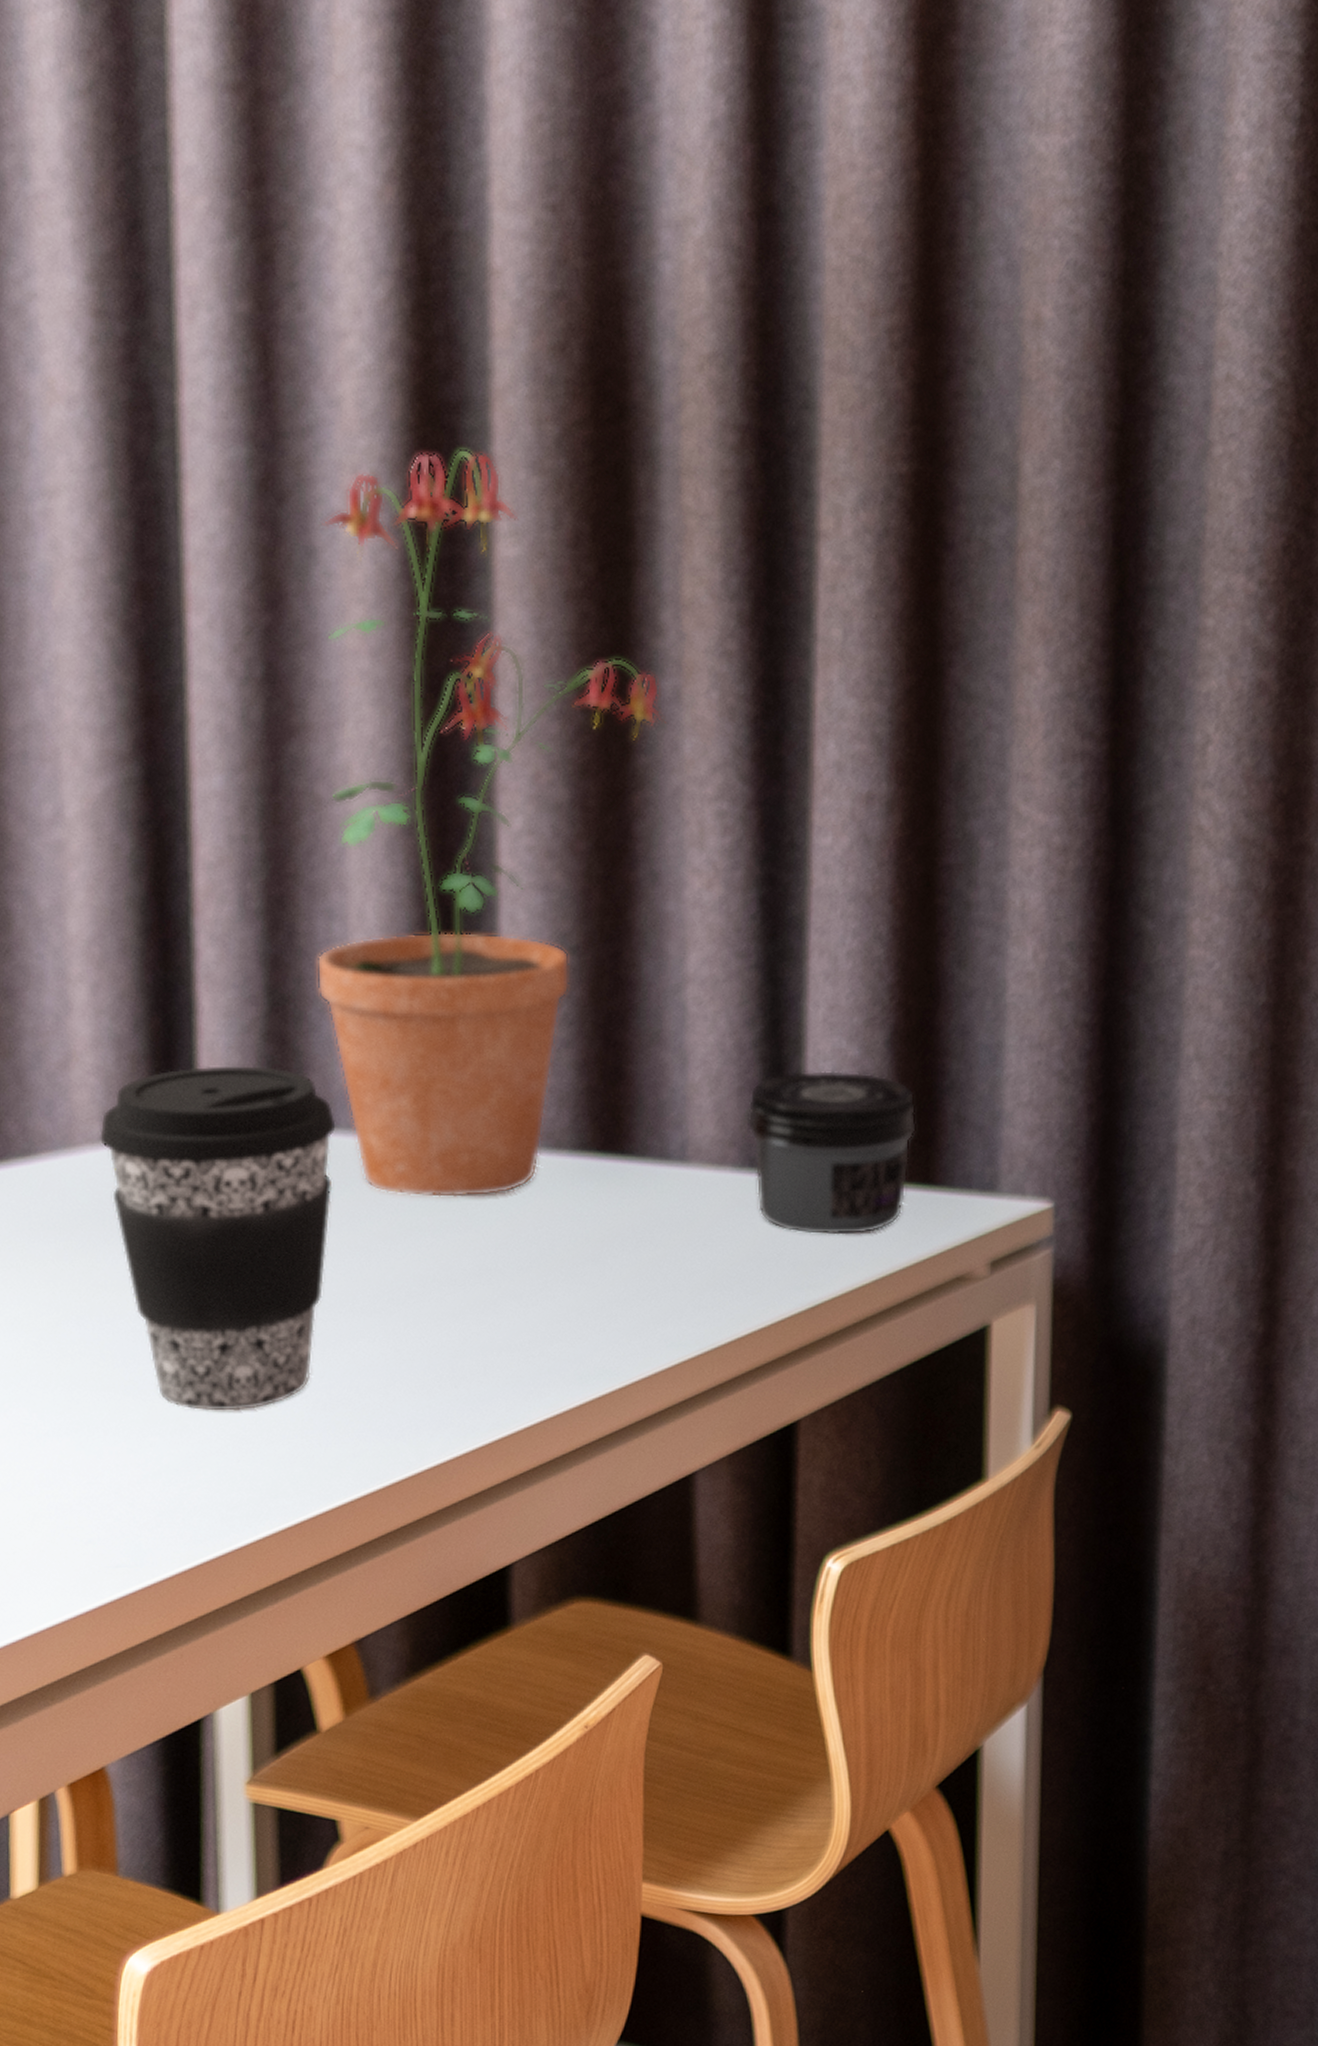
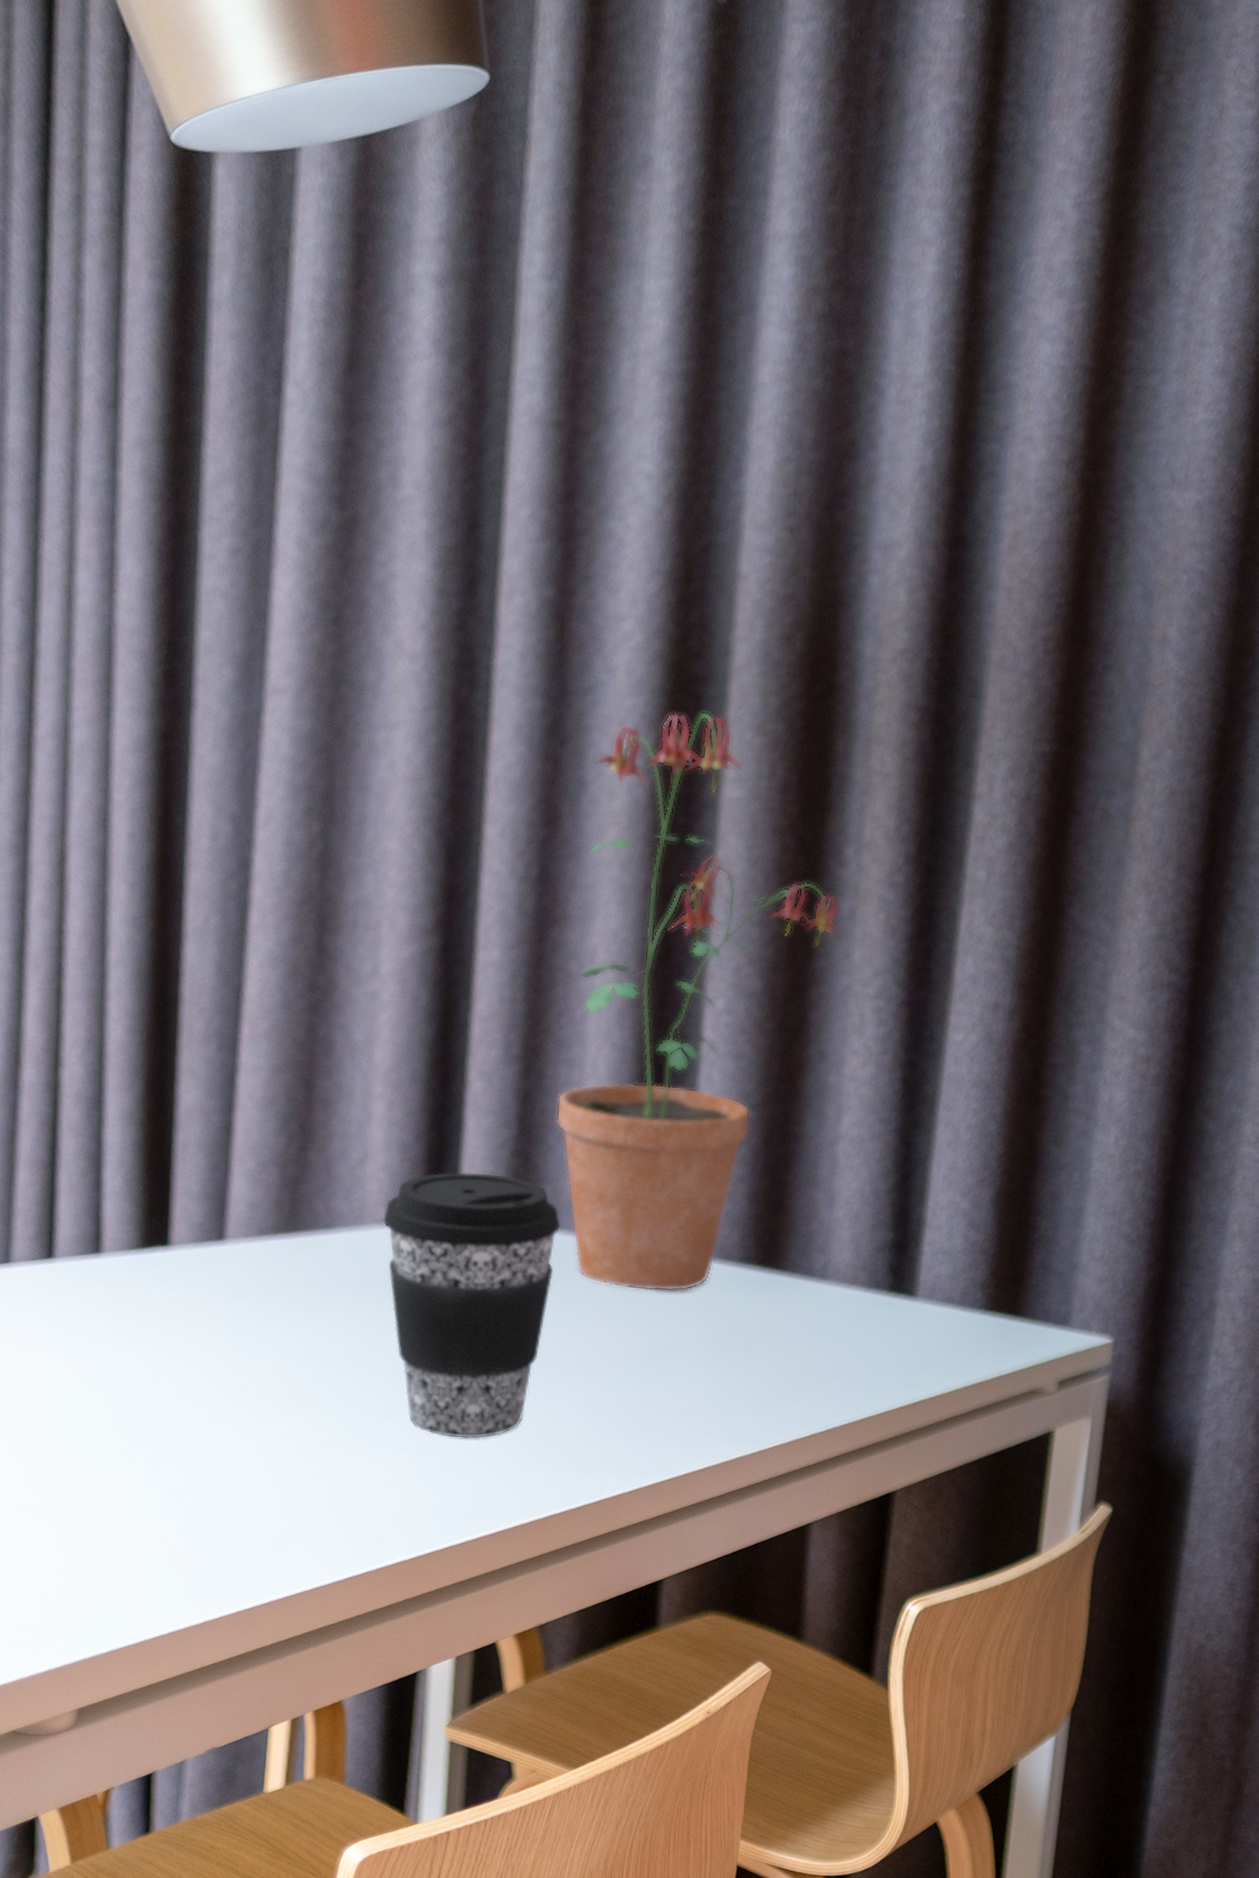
jar: present [746,1071,917,1235] -> none [875,1217,1011,1350]

